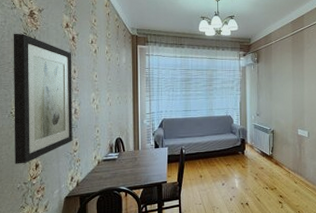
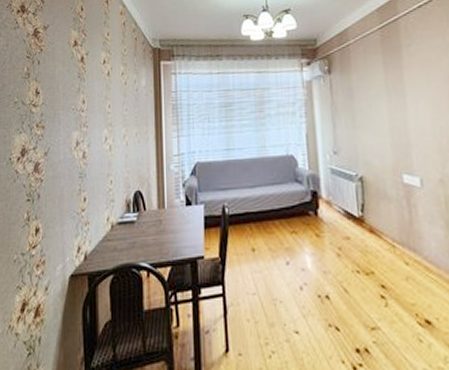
wall art: present [13,33,73,164] -> none [12,58,81,228]

